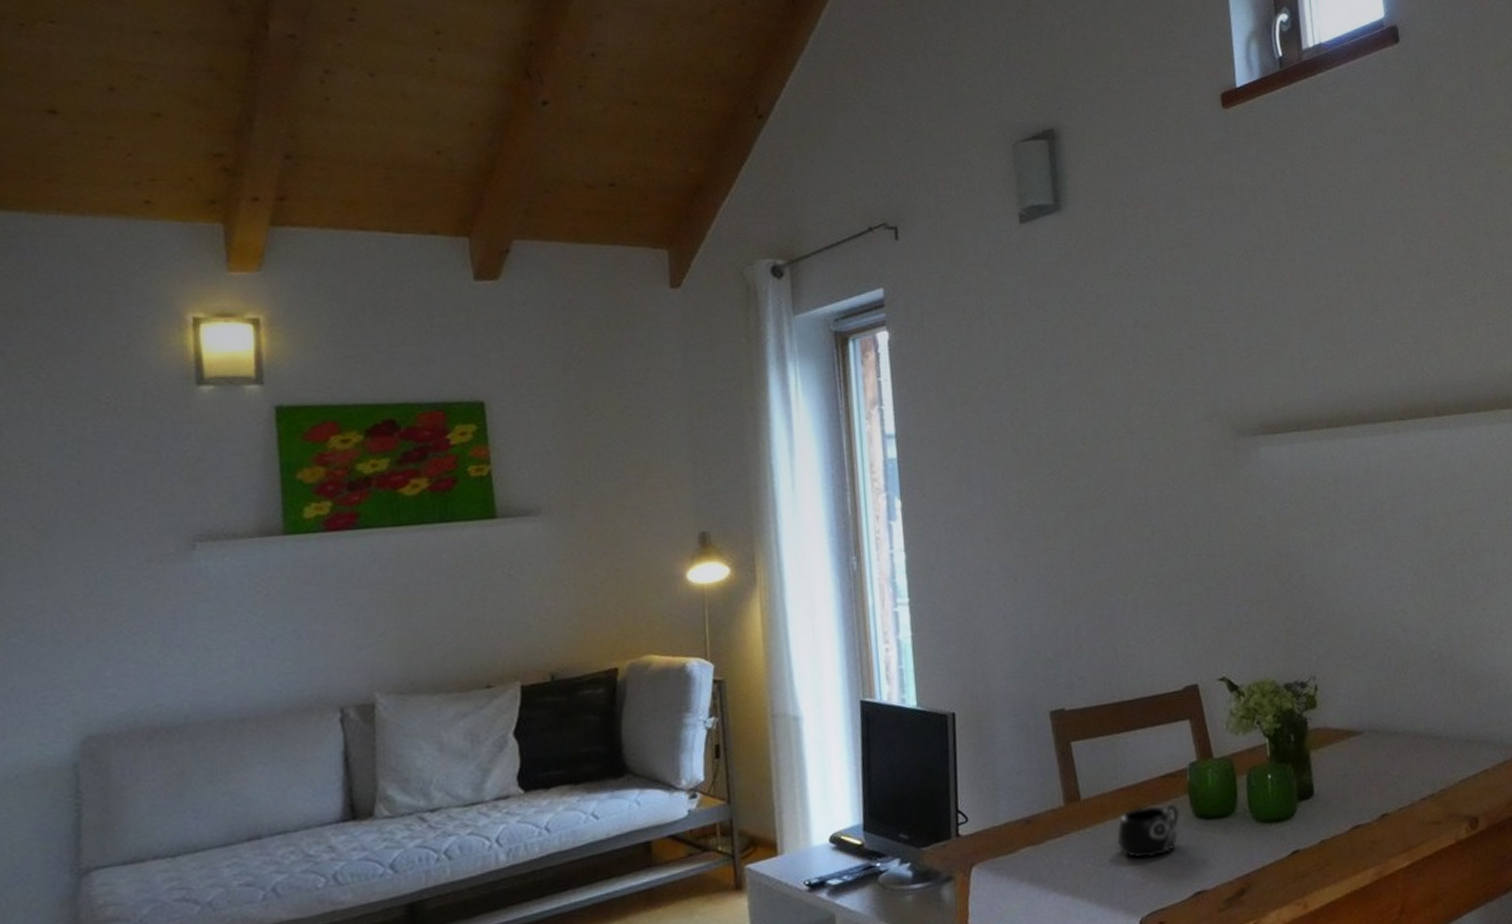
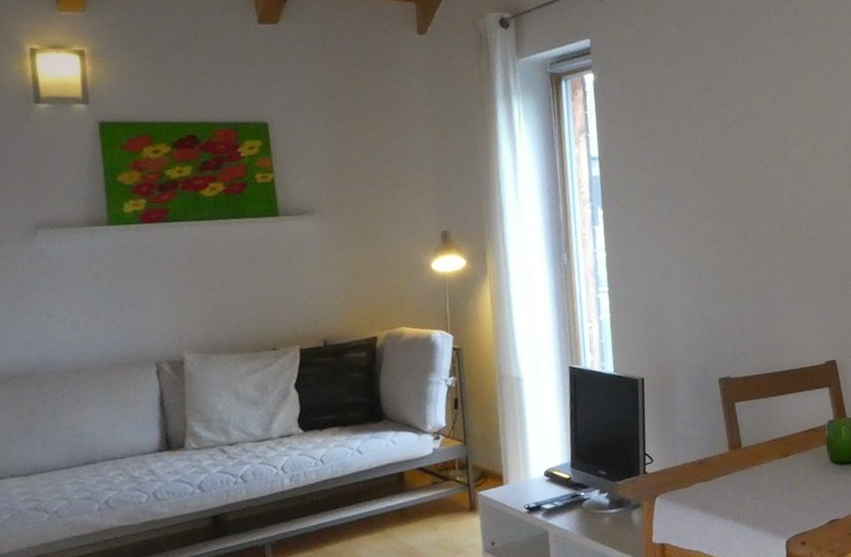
mug: present [1117,805,1180,859] -> none [770,453,820,494]

